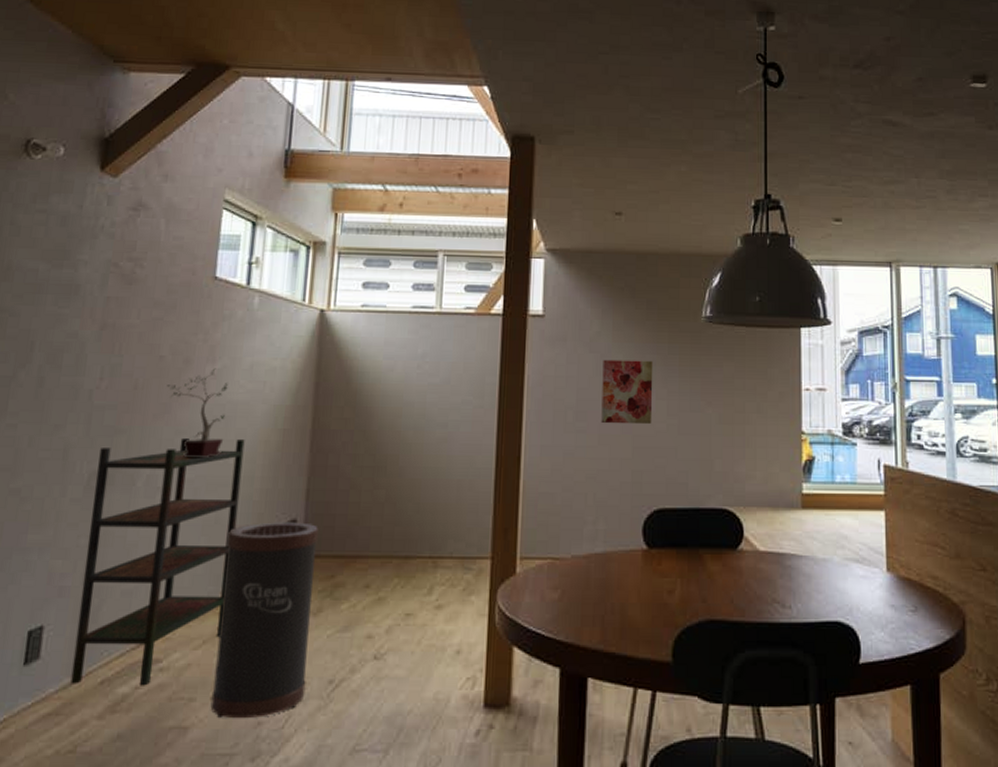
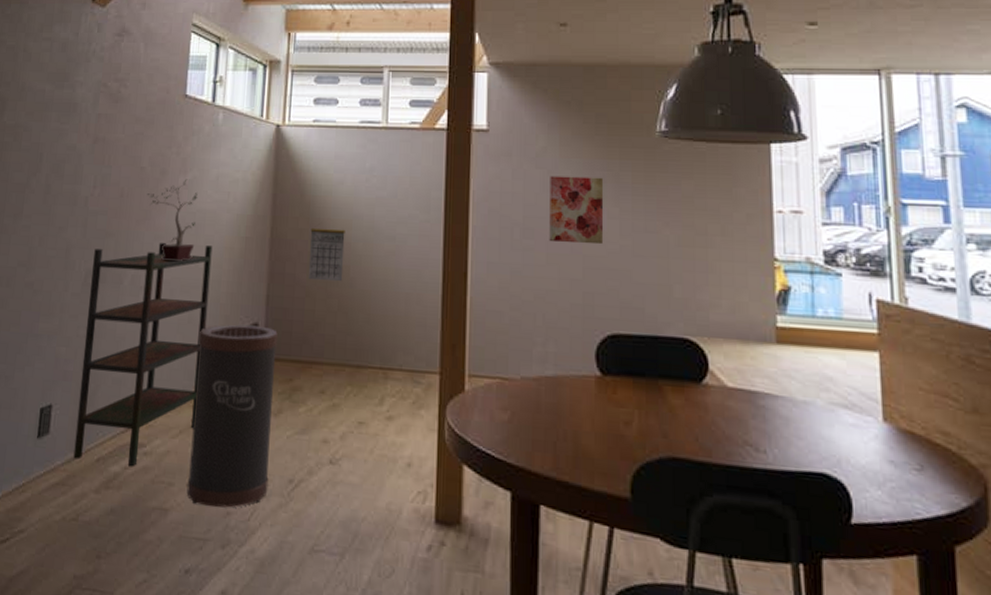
calendar: none [353,416,395,472] -> present [308,227,345,282]

